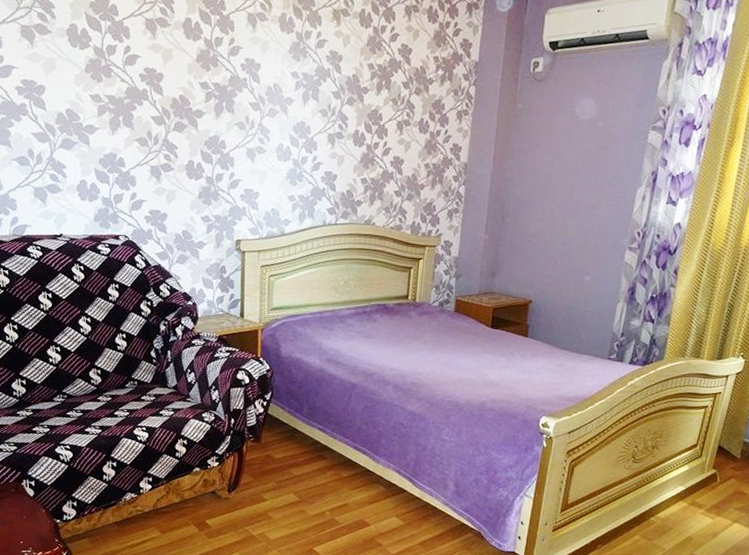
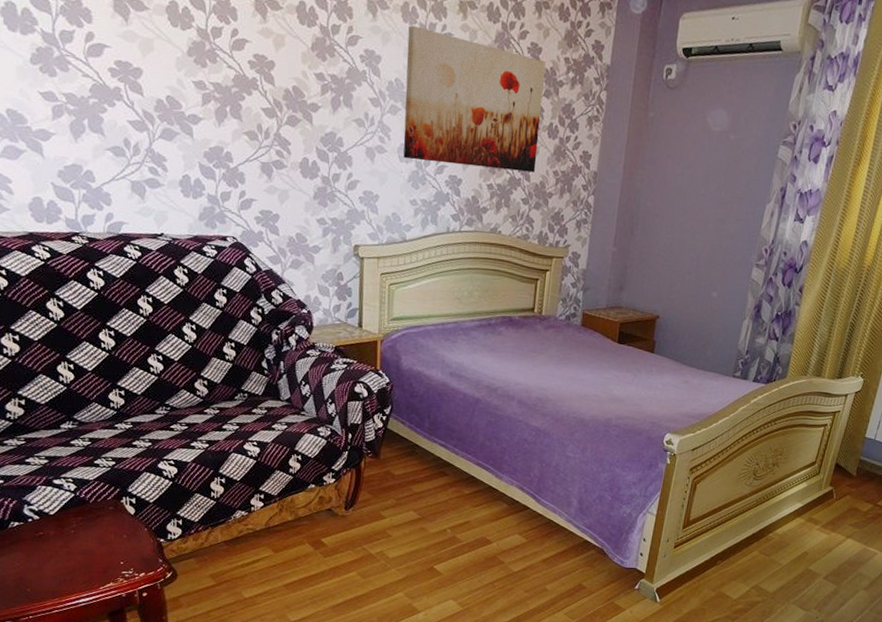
wall art: none [281,34,416,166] -> present [403,25,546,173]

